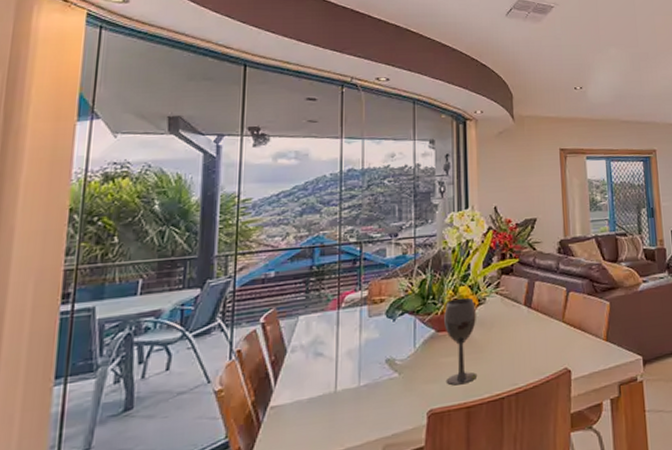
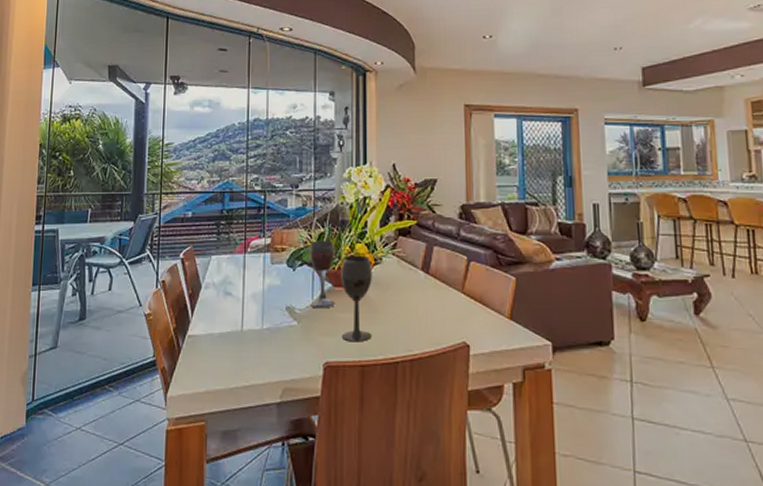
cup: none [410,286,439,357] -> present [309,240,335,309]

